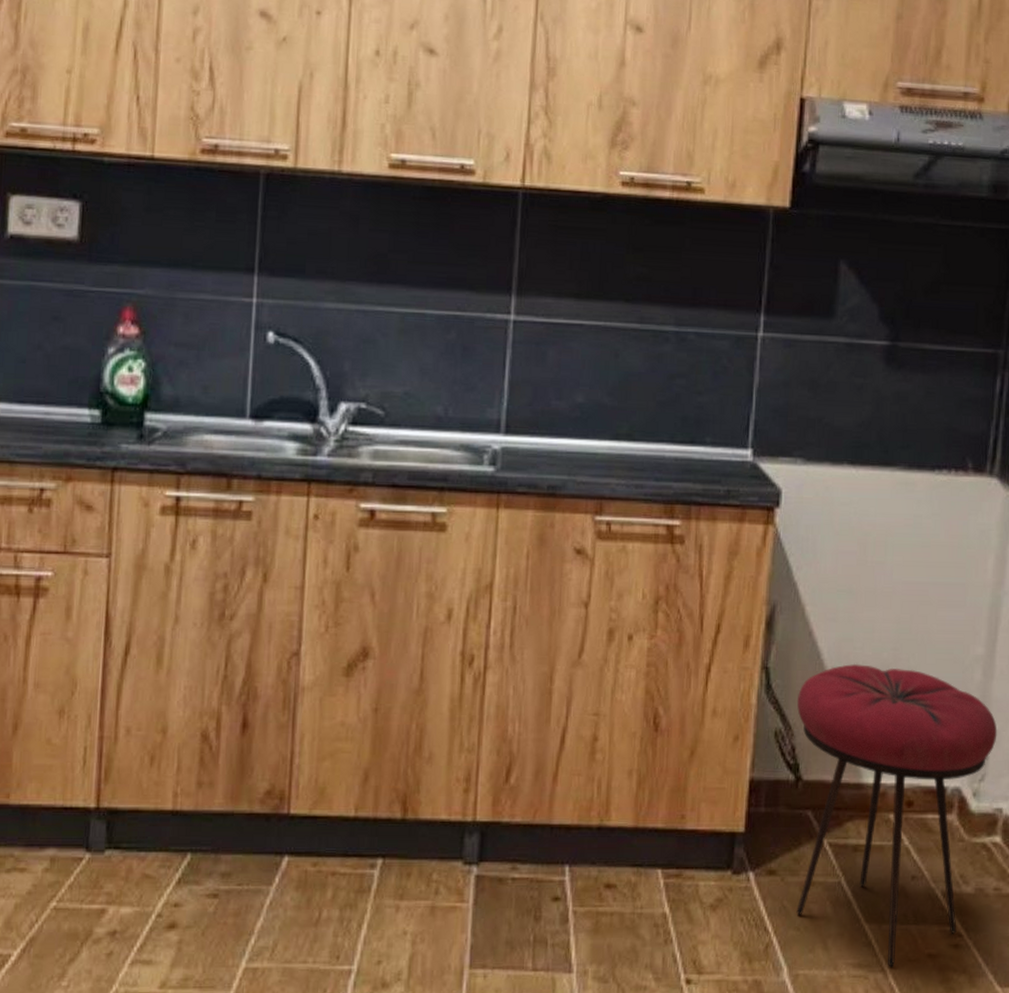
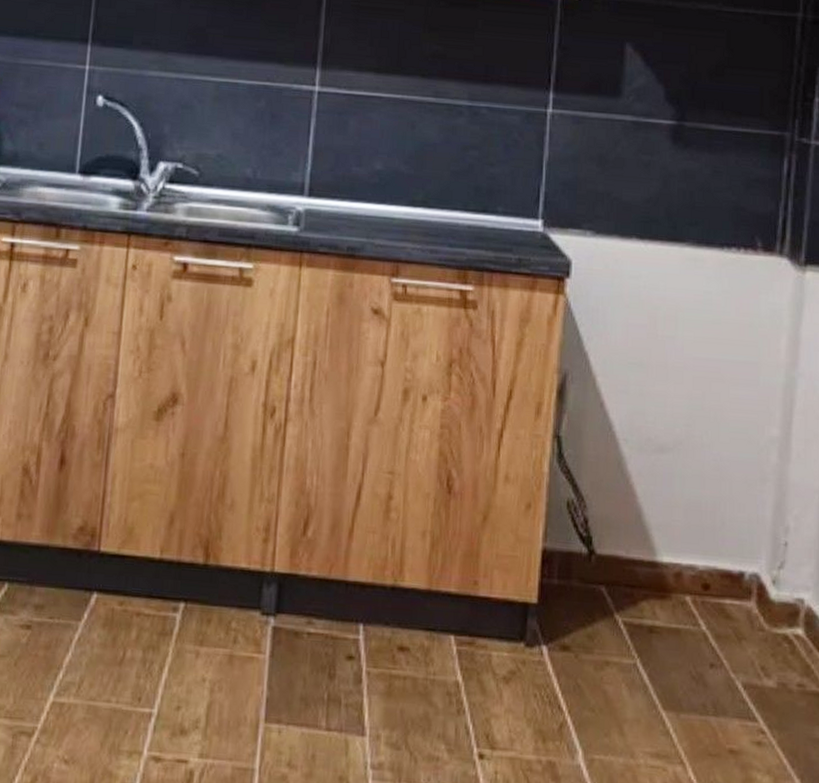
stool: present [796,663,998,967] -> none [589,437,796,761]

